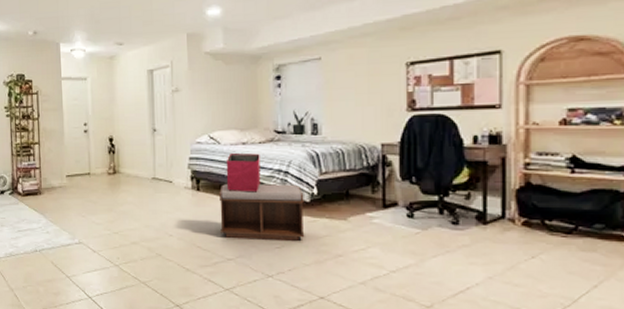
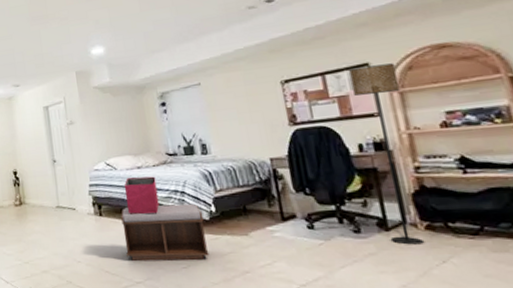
floor lamp: none [479,53,528,239] -> present [349,63,425,245]

